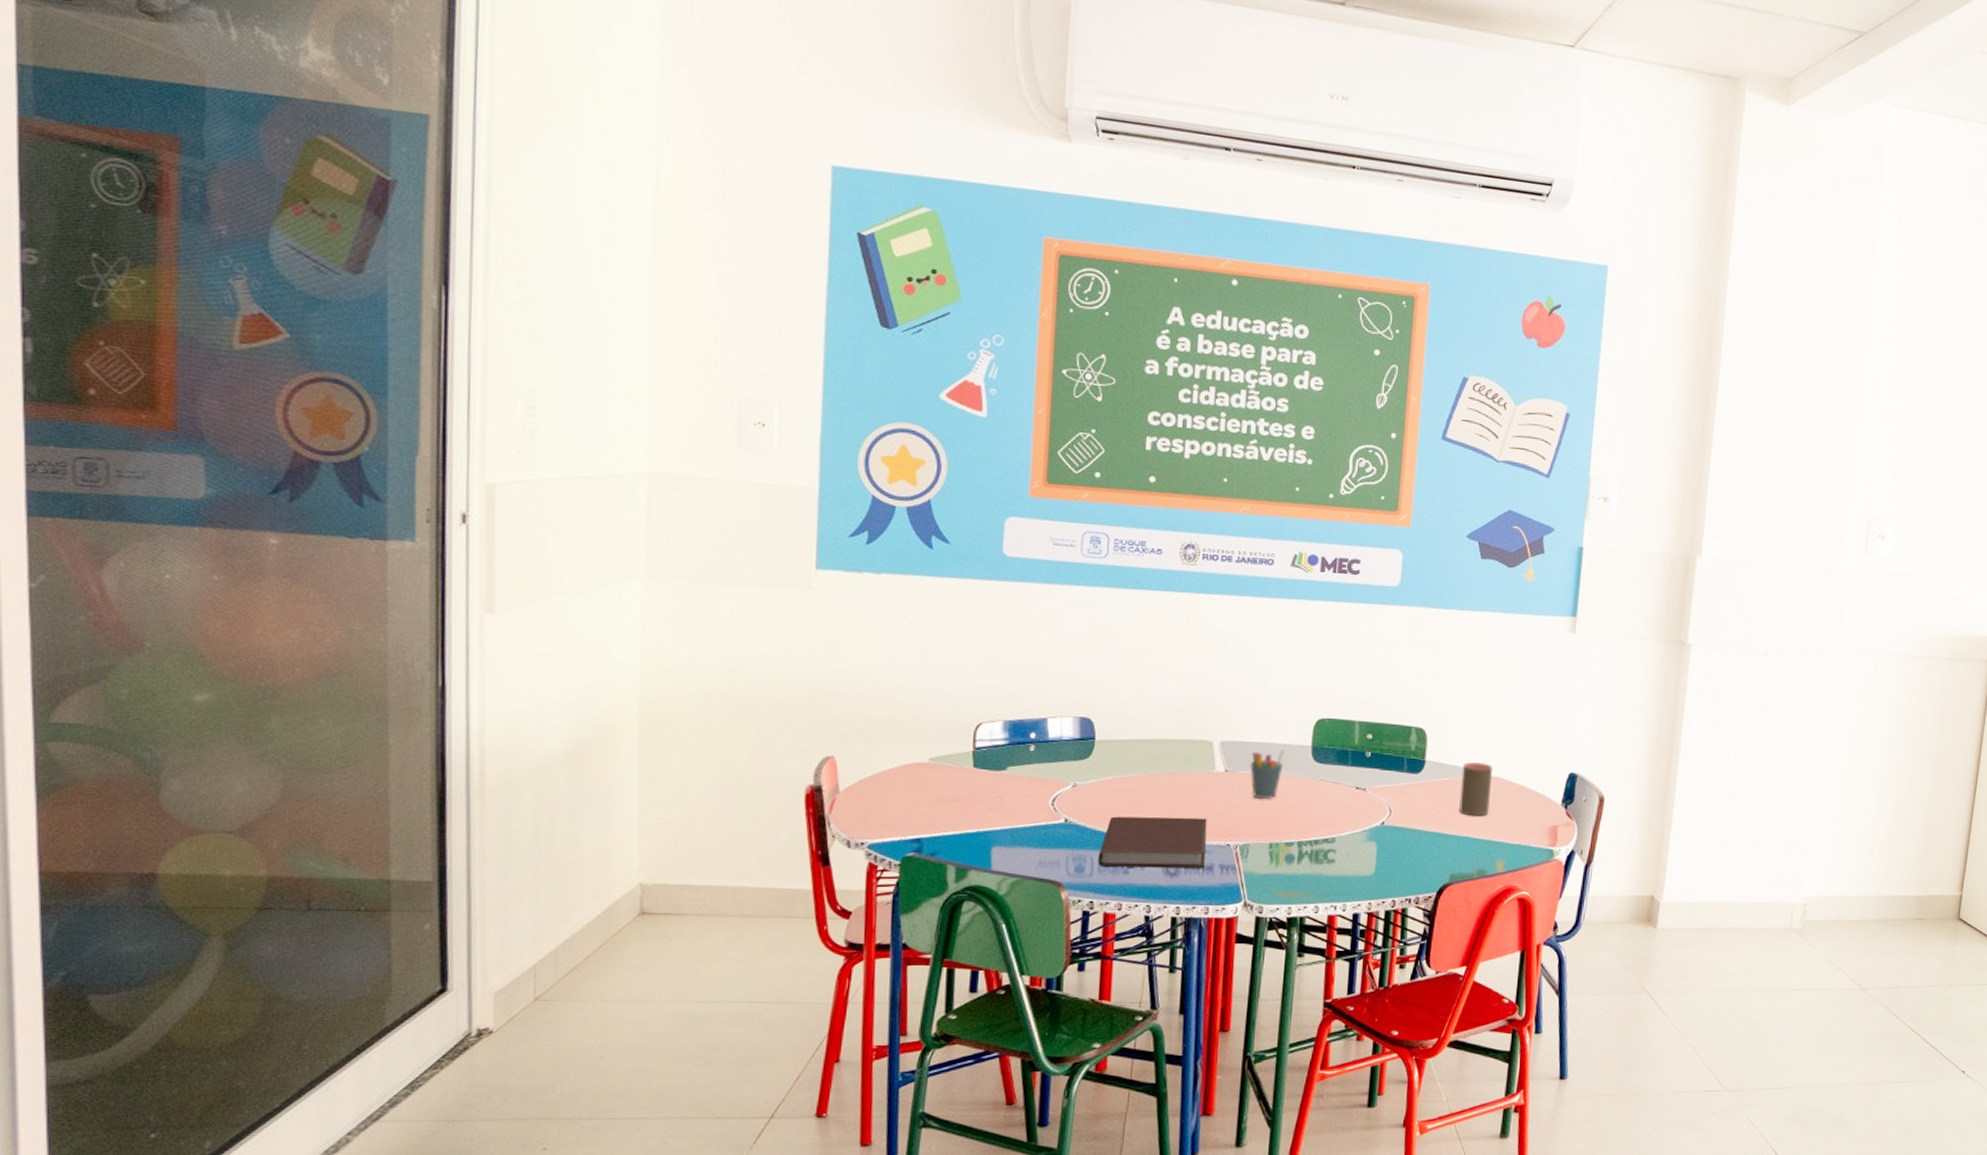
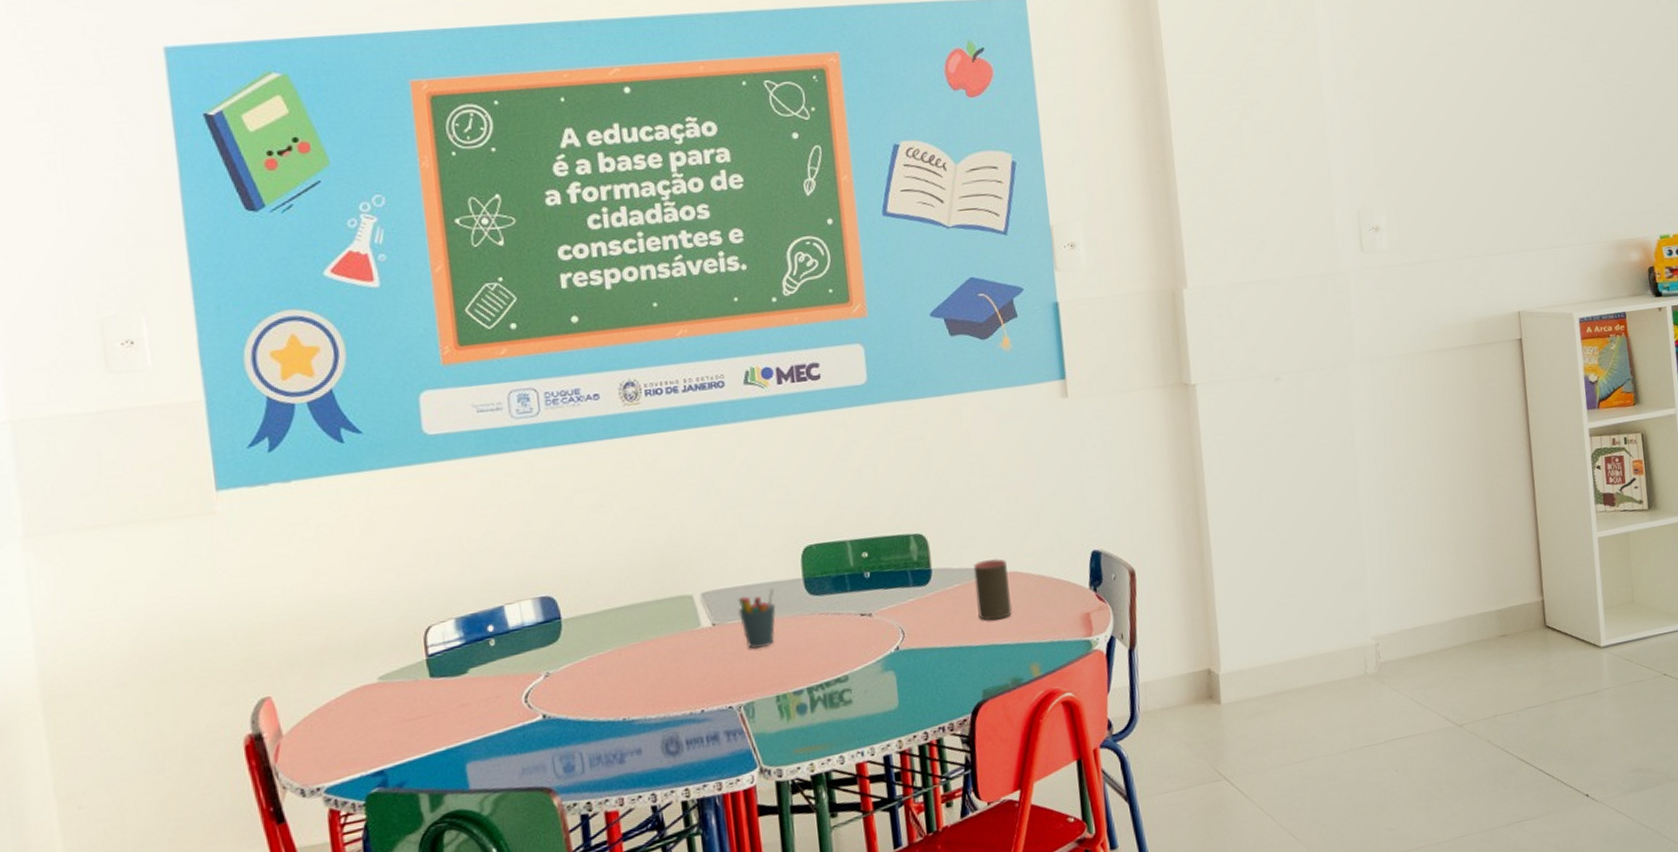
notebook: present [1099,816,1207,868] -> none [588,682,708,760]

